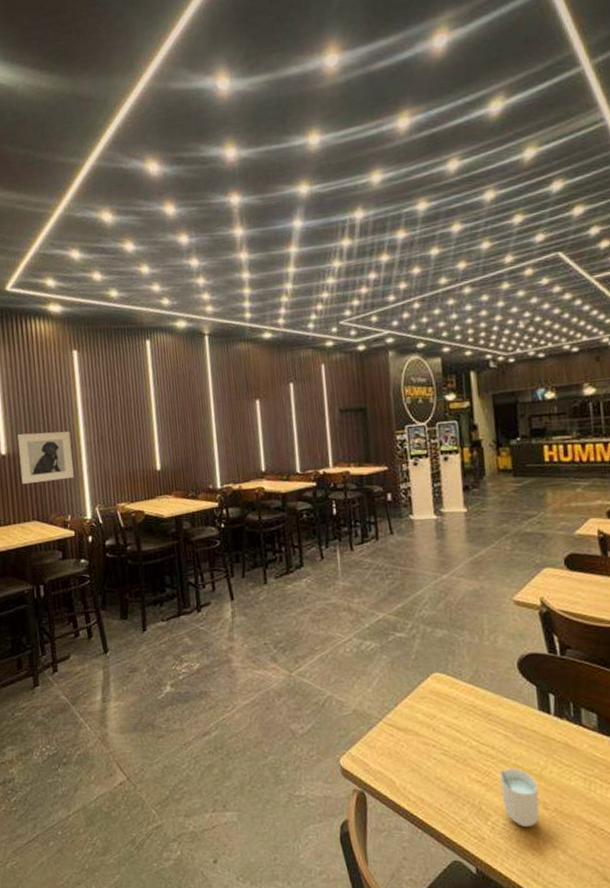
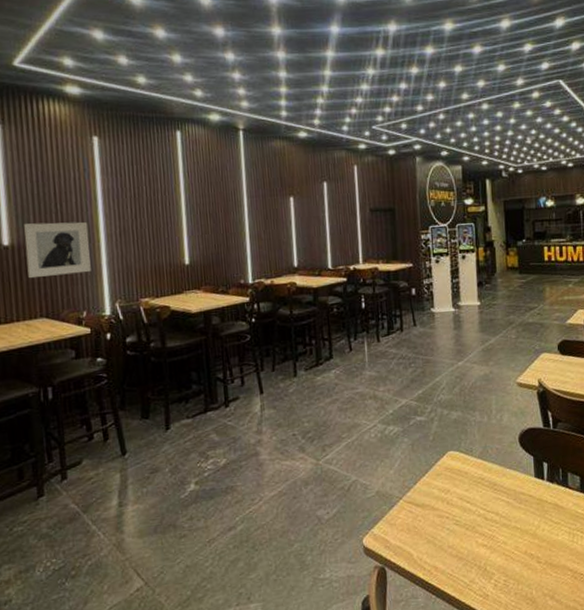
cup: present [500,769,540,827] -> none [502,530,534,581]

